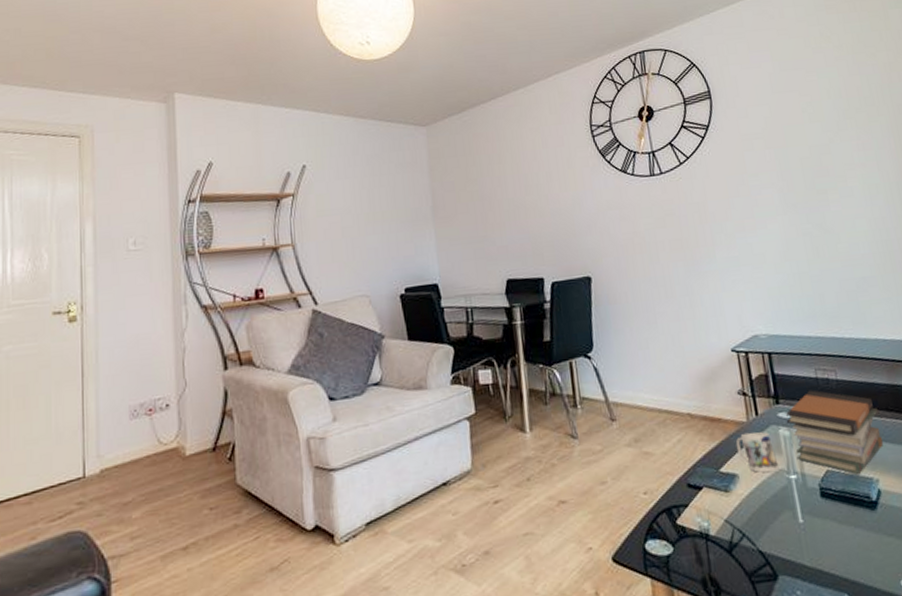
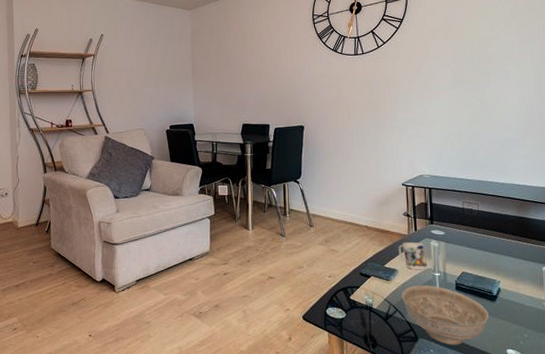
decorative bowl: none [747,493,871,582] -> present [401,285,489,345]
book stack: present [785,390,883,474] -> none [436,216,507,276]

